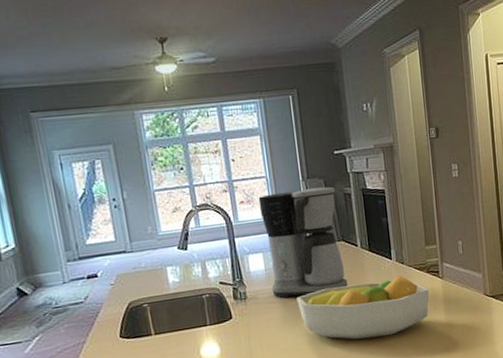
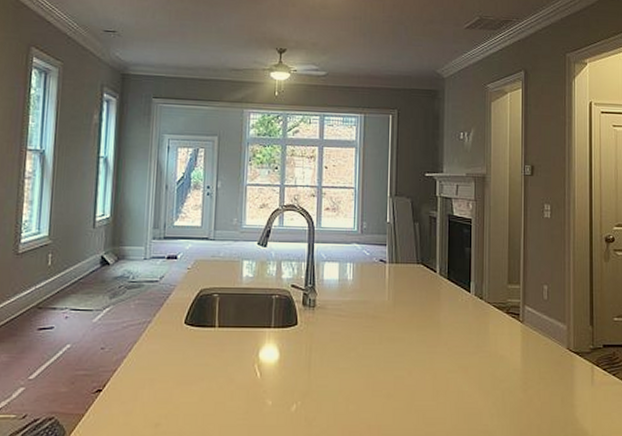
coffee maker: present [258,186,348,298] -> none [342,205,421,314]
fruit bowl: present [296,275,429,340] -> none [366,310,506,375]

